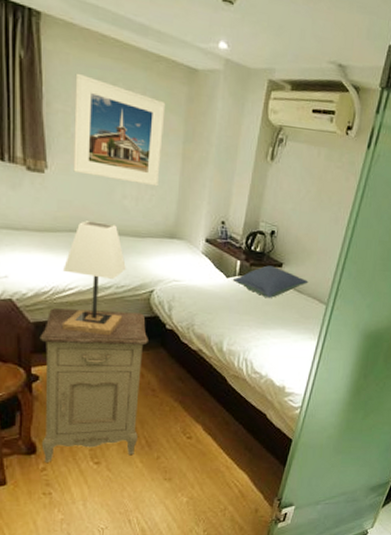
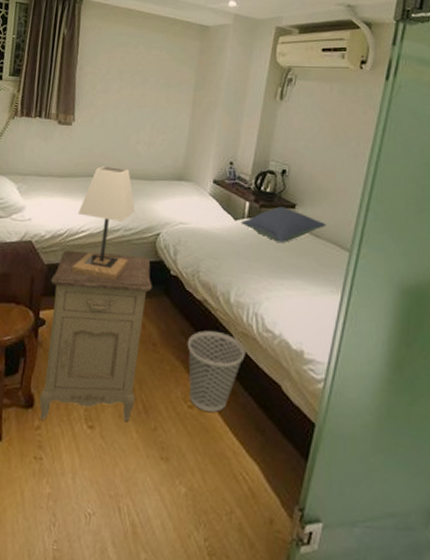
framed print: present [73,73,166,187] -> none [96,41,179,132]
wastebasket: none [184,376,237,439] -> present [187,331,246,412]

